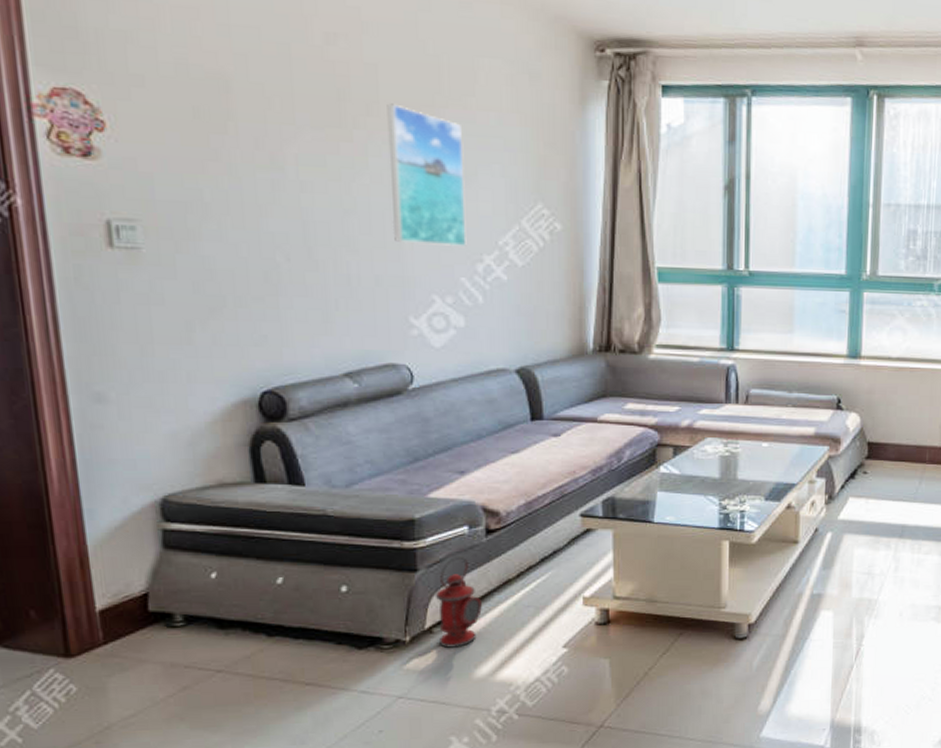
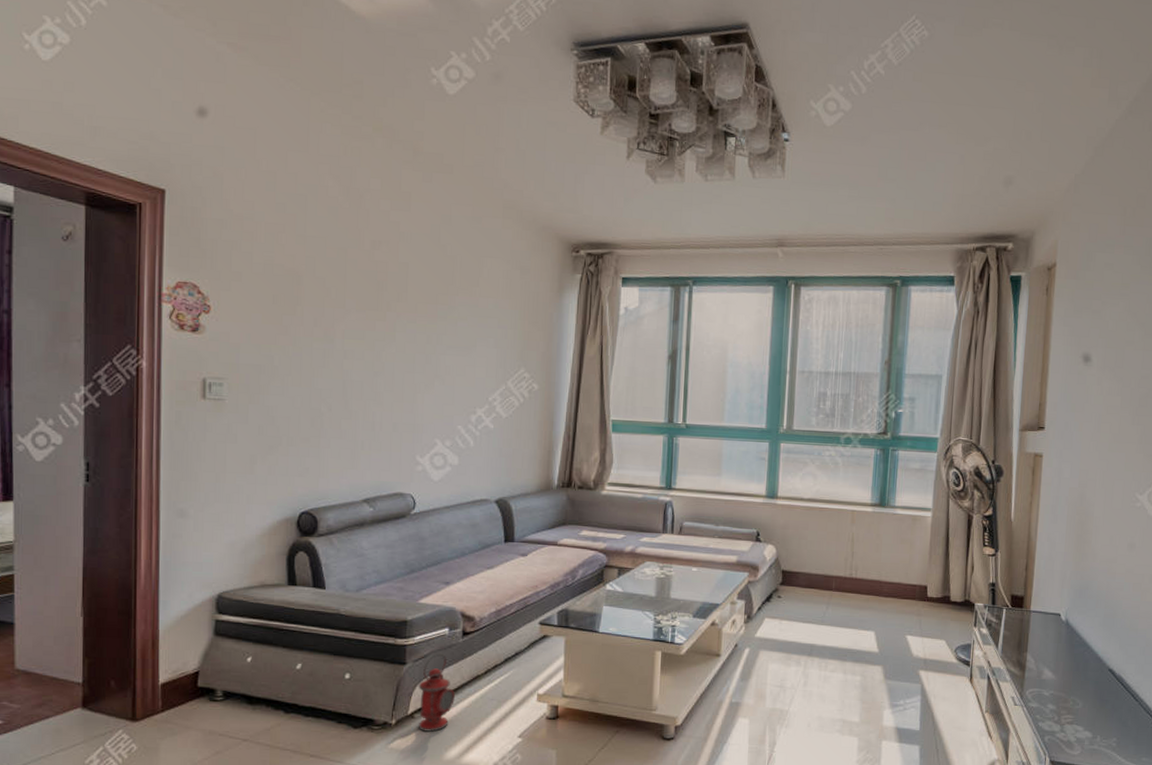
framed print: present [387,103,467,247] -> none [409,292,467,402]

